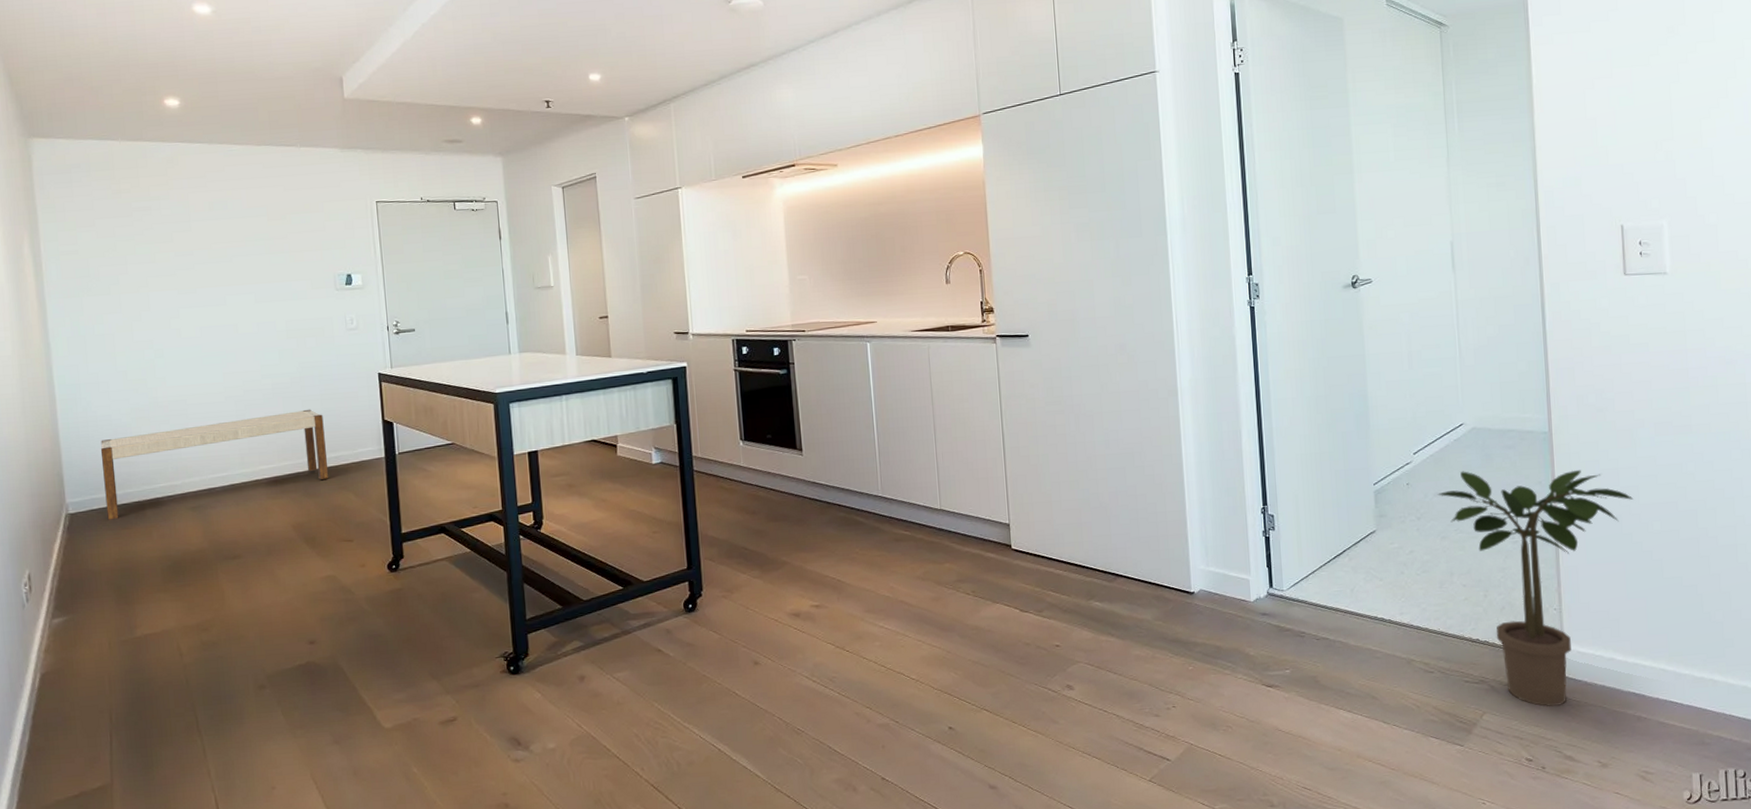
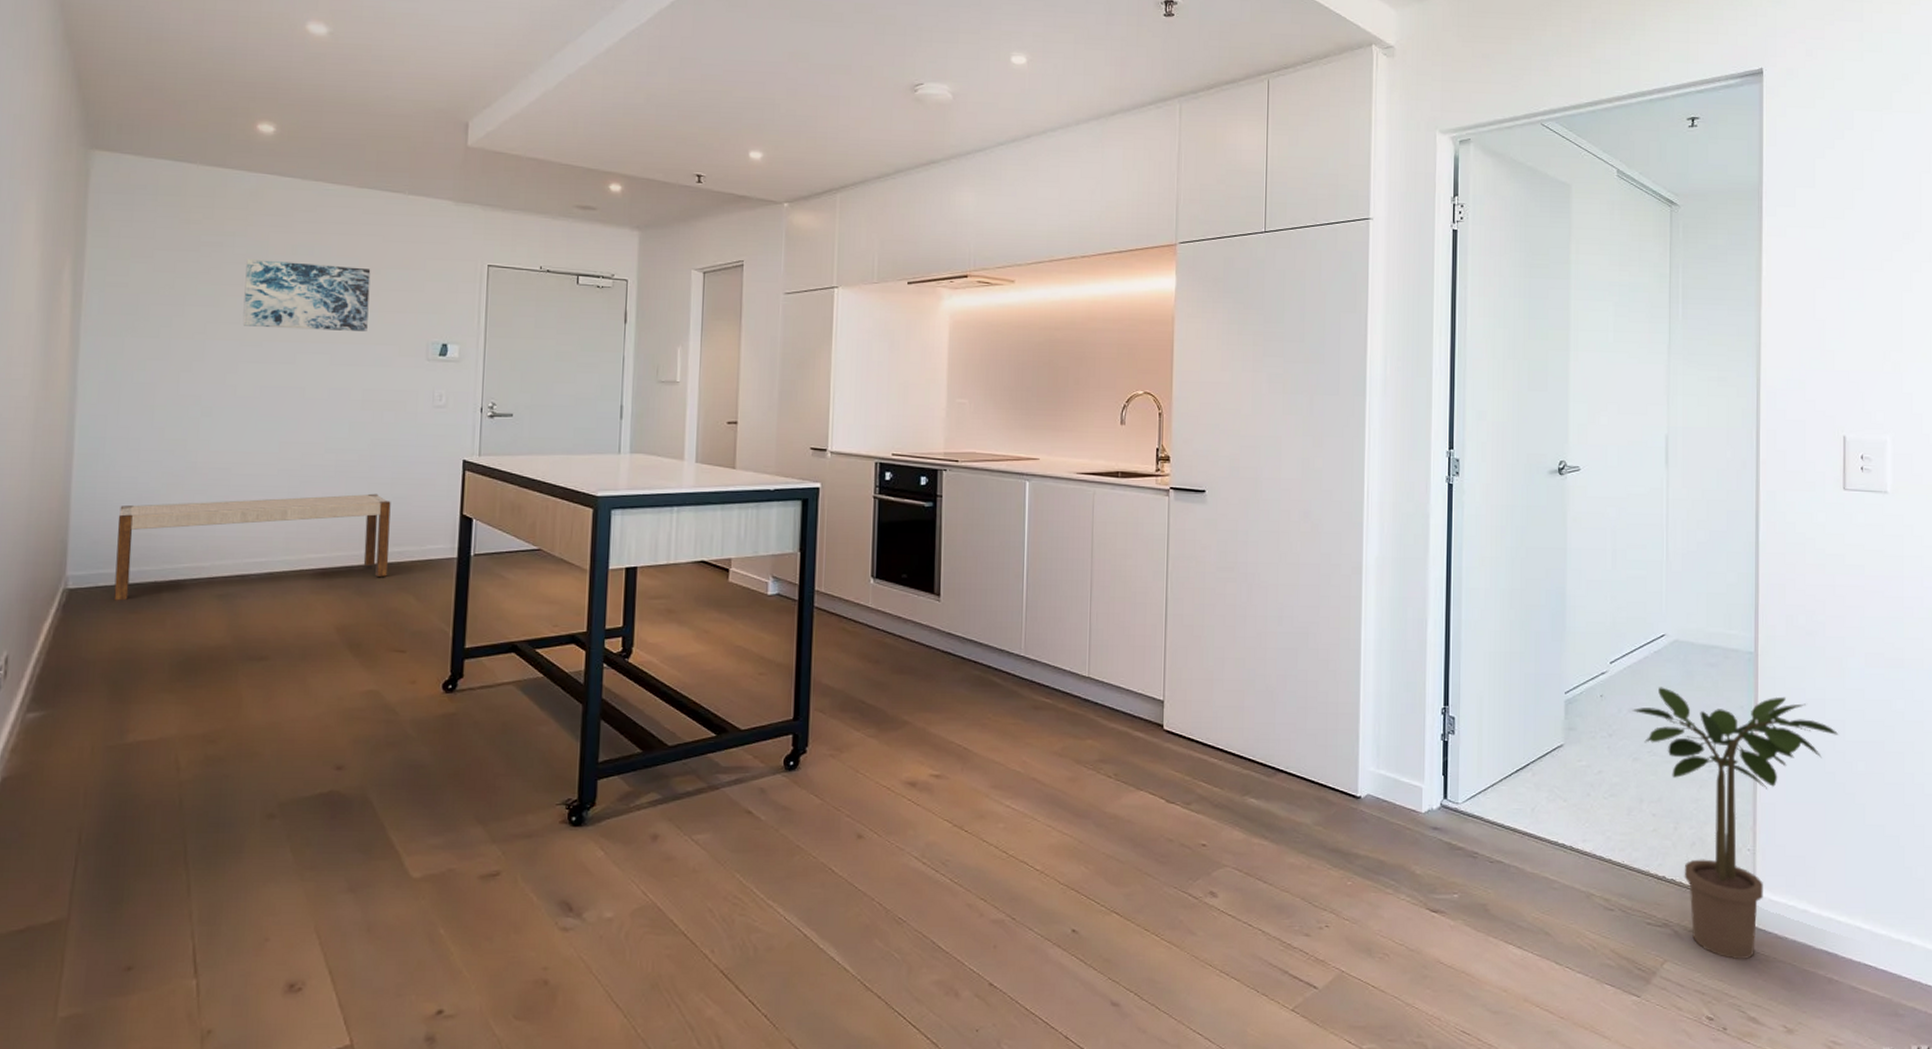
wall art: none [173,215,282,277] -> present [242,259,371,331]

